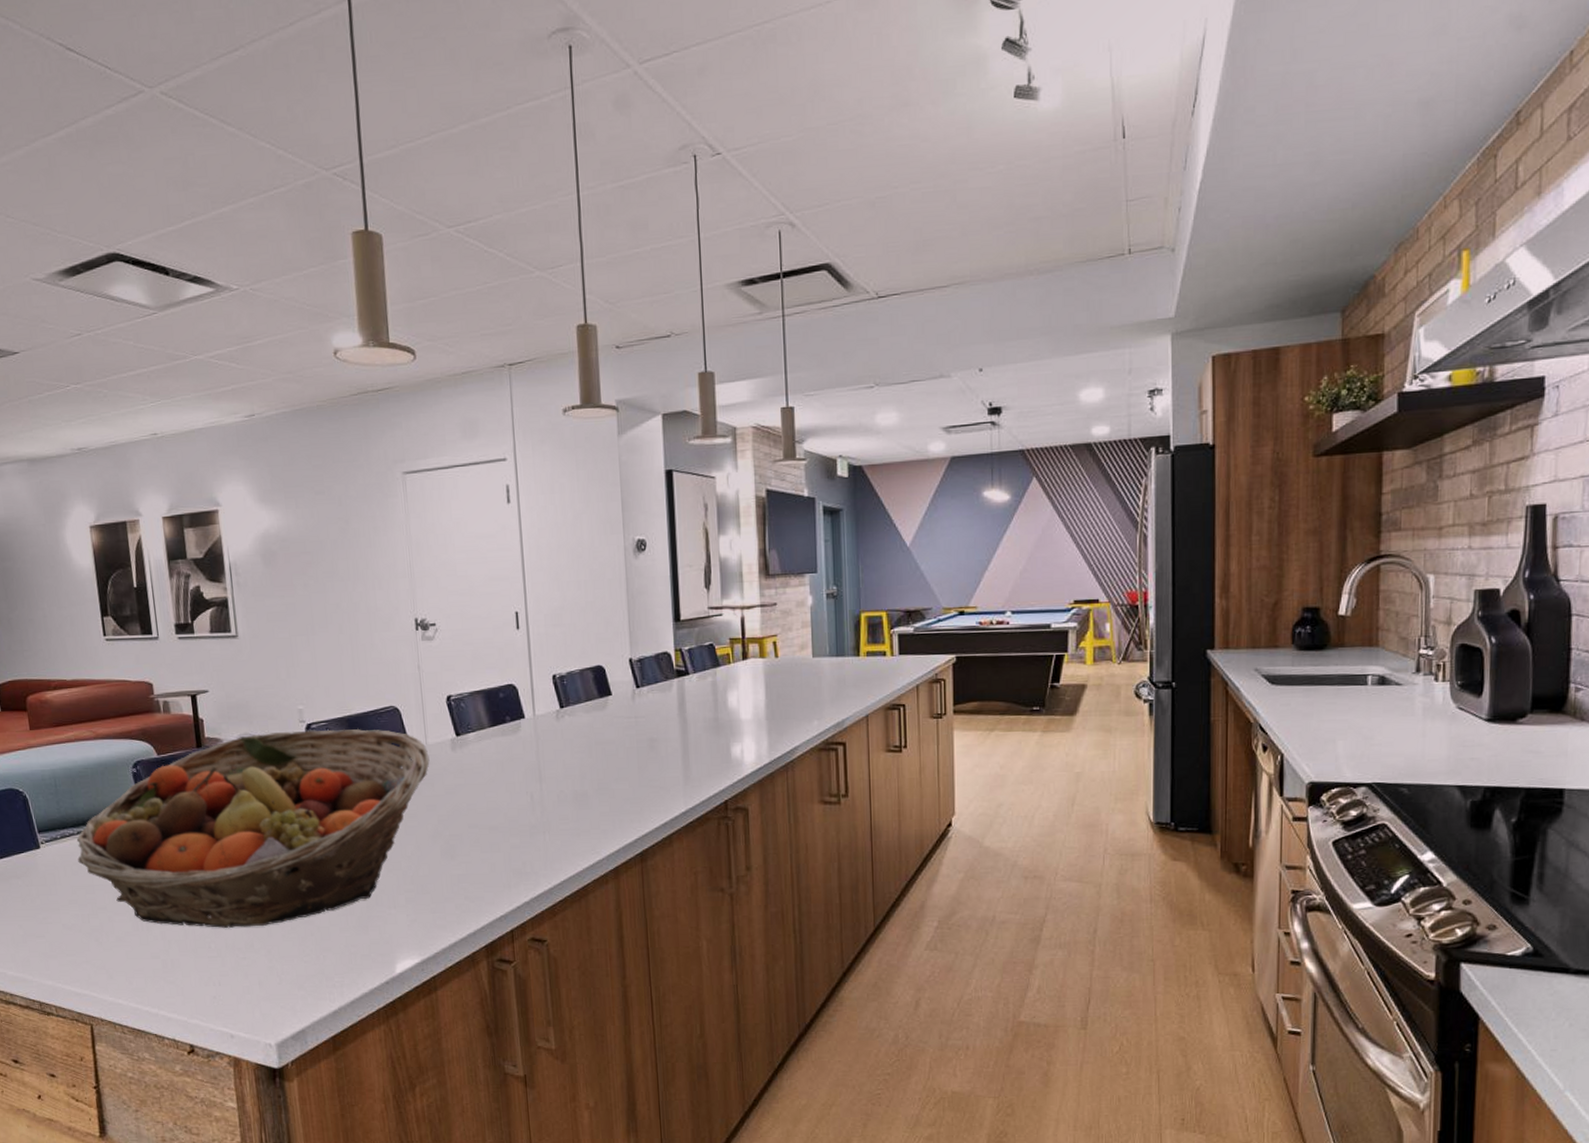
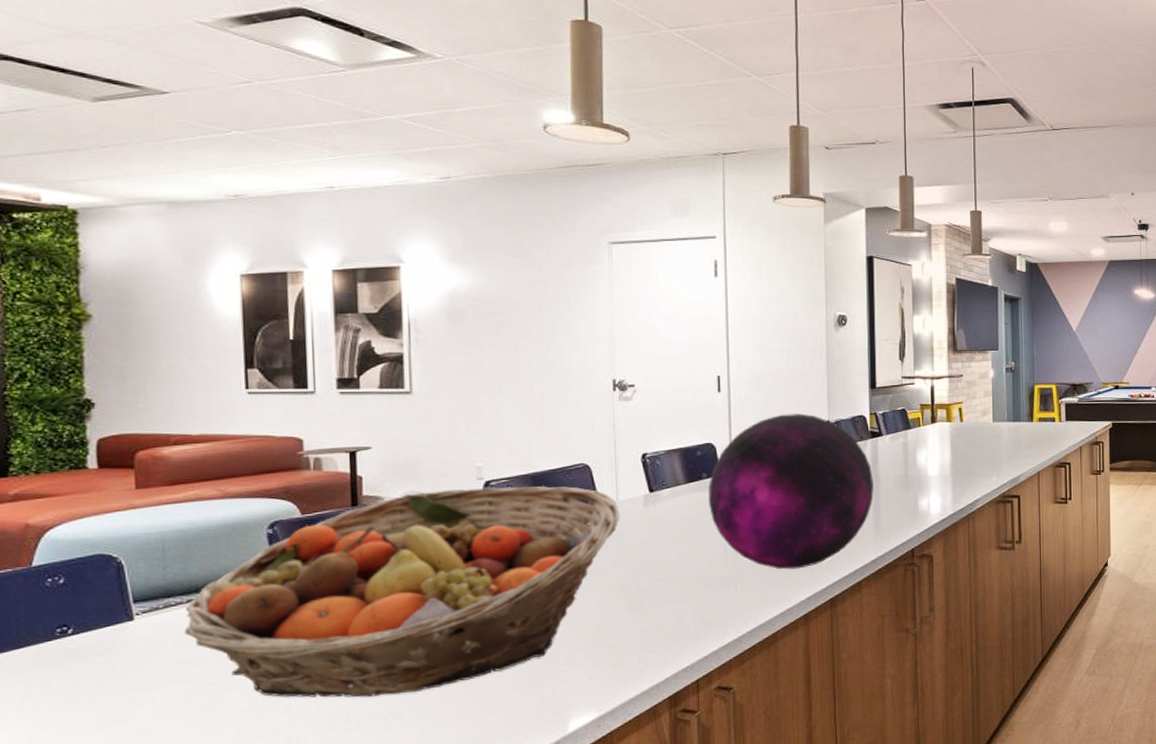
decorative orb: none [512,651,682,820] -> present [707,413,874,570]

